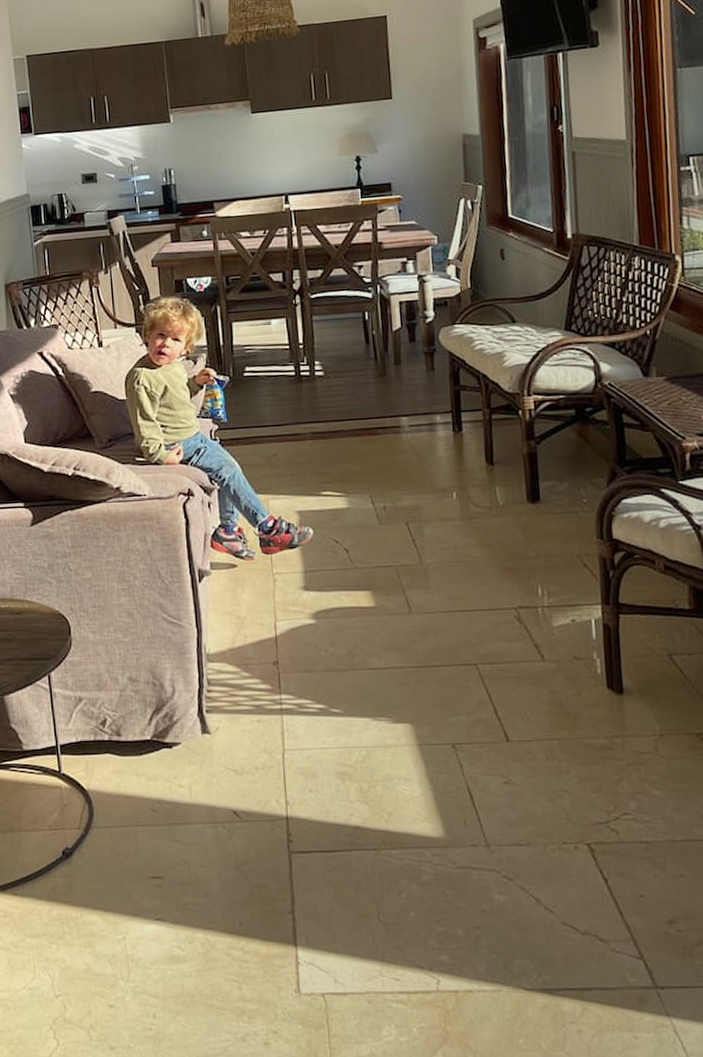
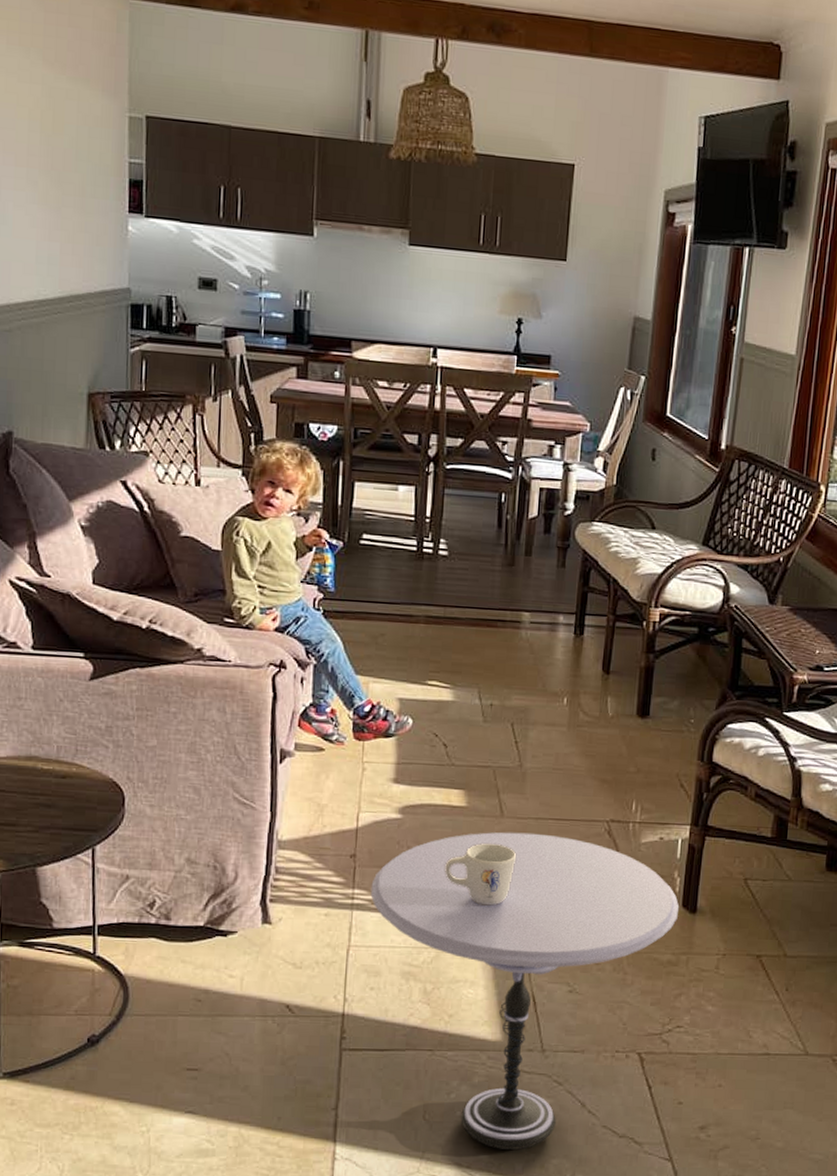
side table: none [296,626,605,950] -> present [370,832,680,1150]
mug: none [363,639,431,701] -> present [445,843,517,906]

